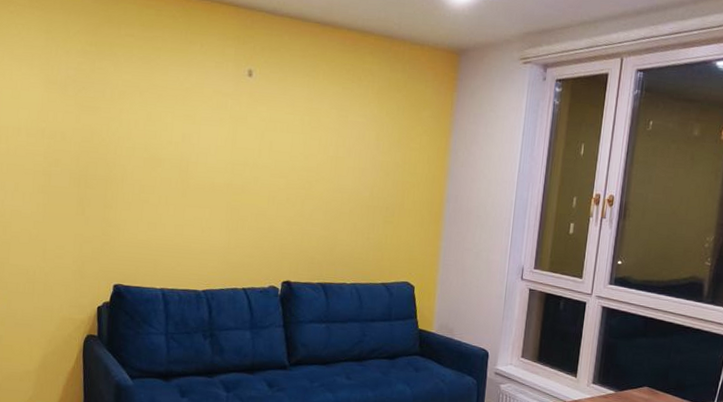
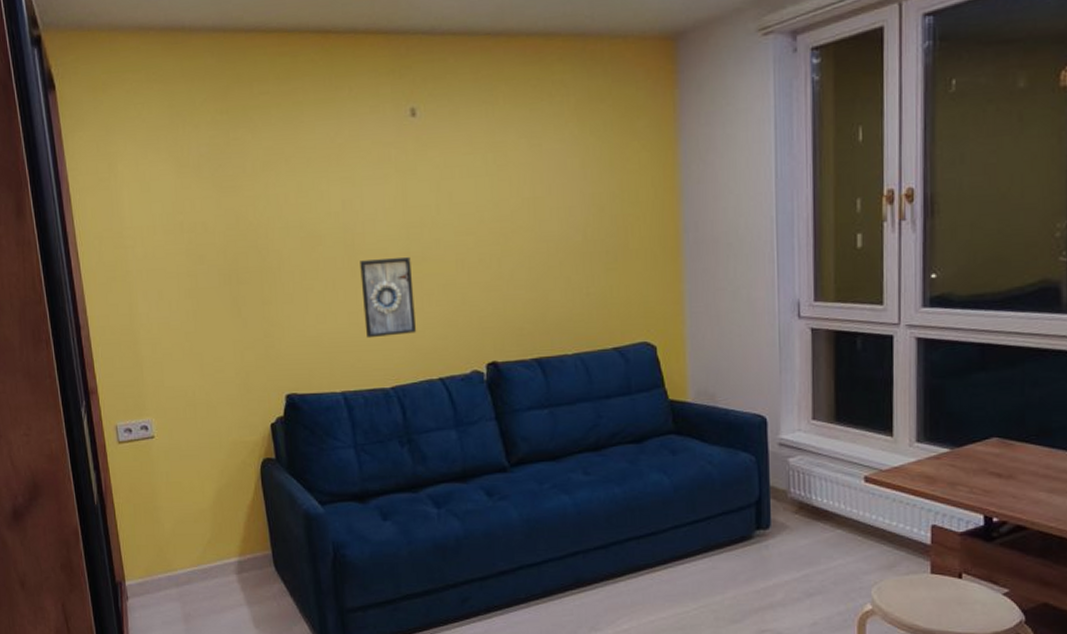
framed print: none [187,184,232,250] -> present [360,257,416,339]

